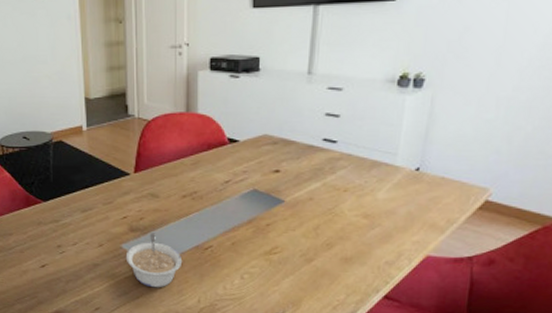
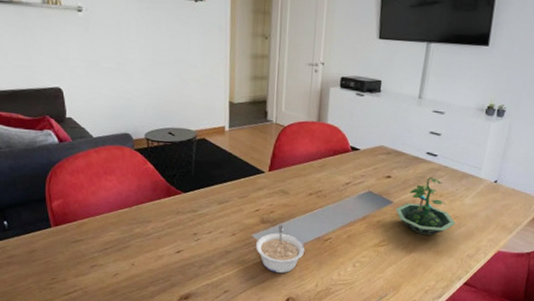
terrarium: none [289,169,368,240] -> present [396,178,456,236]

